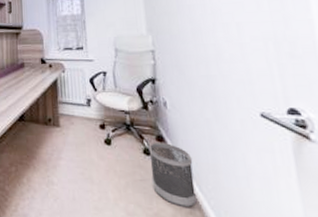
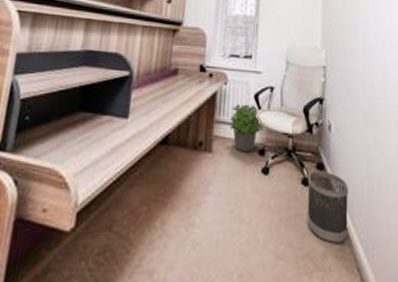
potted plant: none [71,87,102,127] -> present [229,104,264,152]

